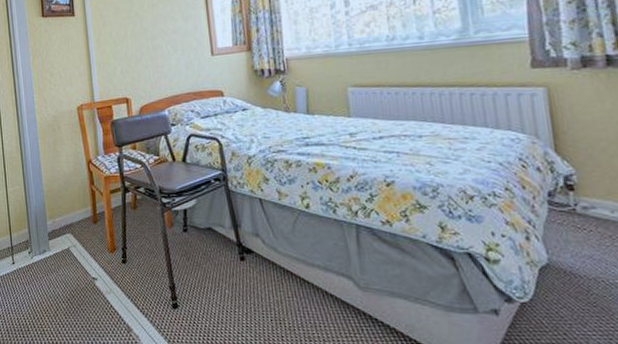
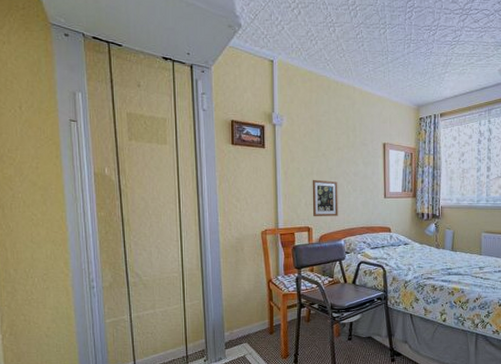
picture frame: none [126,42,159,85] -> present [312,179,338,216]

